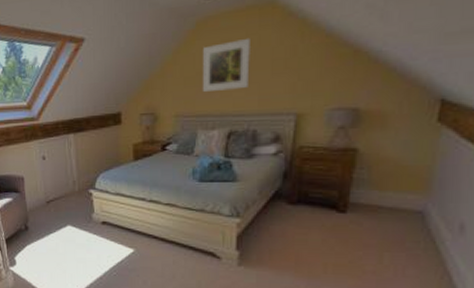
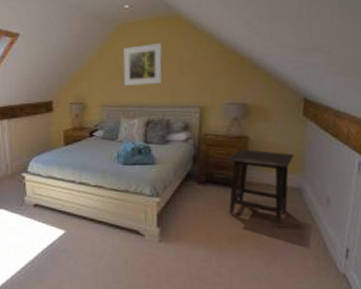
side table: none [325,164,420,257] -> present [228,149,295,228]

